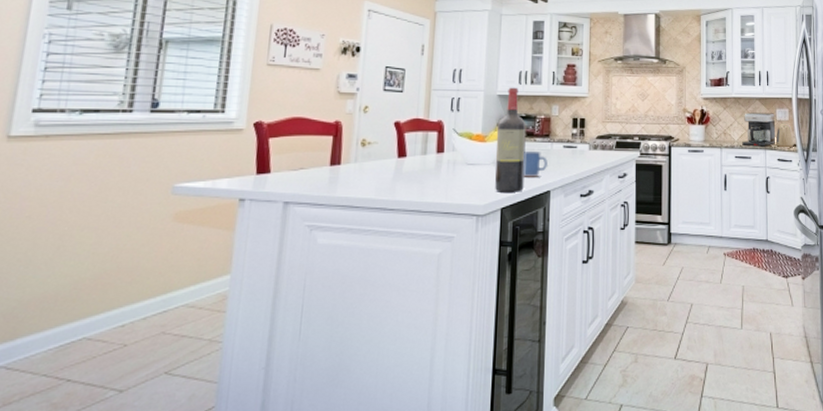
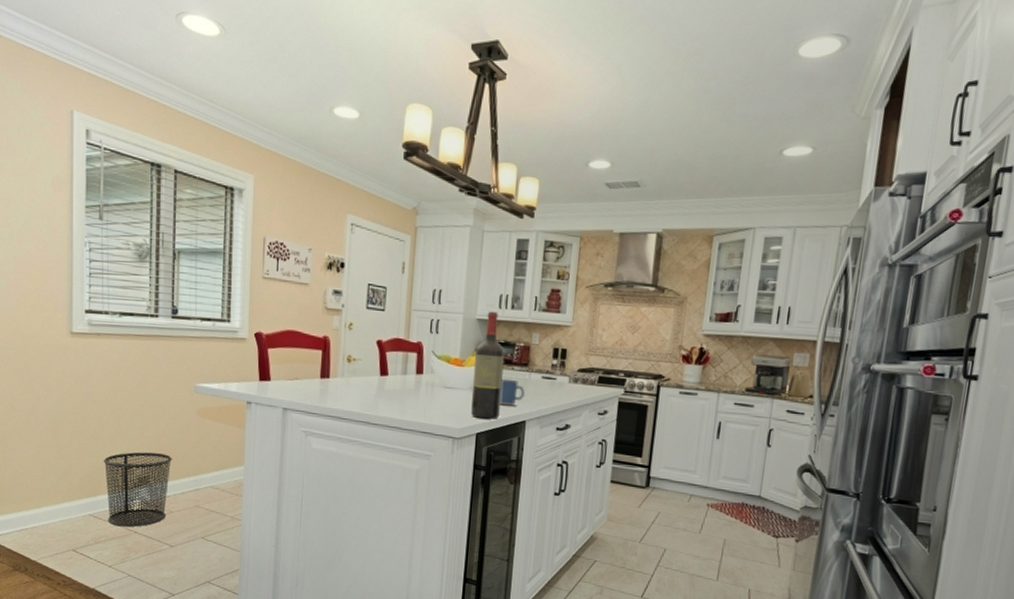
trash can: none [27,272,133,377] -> present [103,452,172,527]

